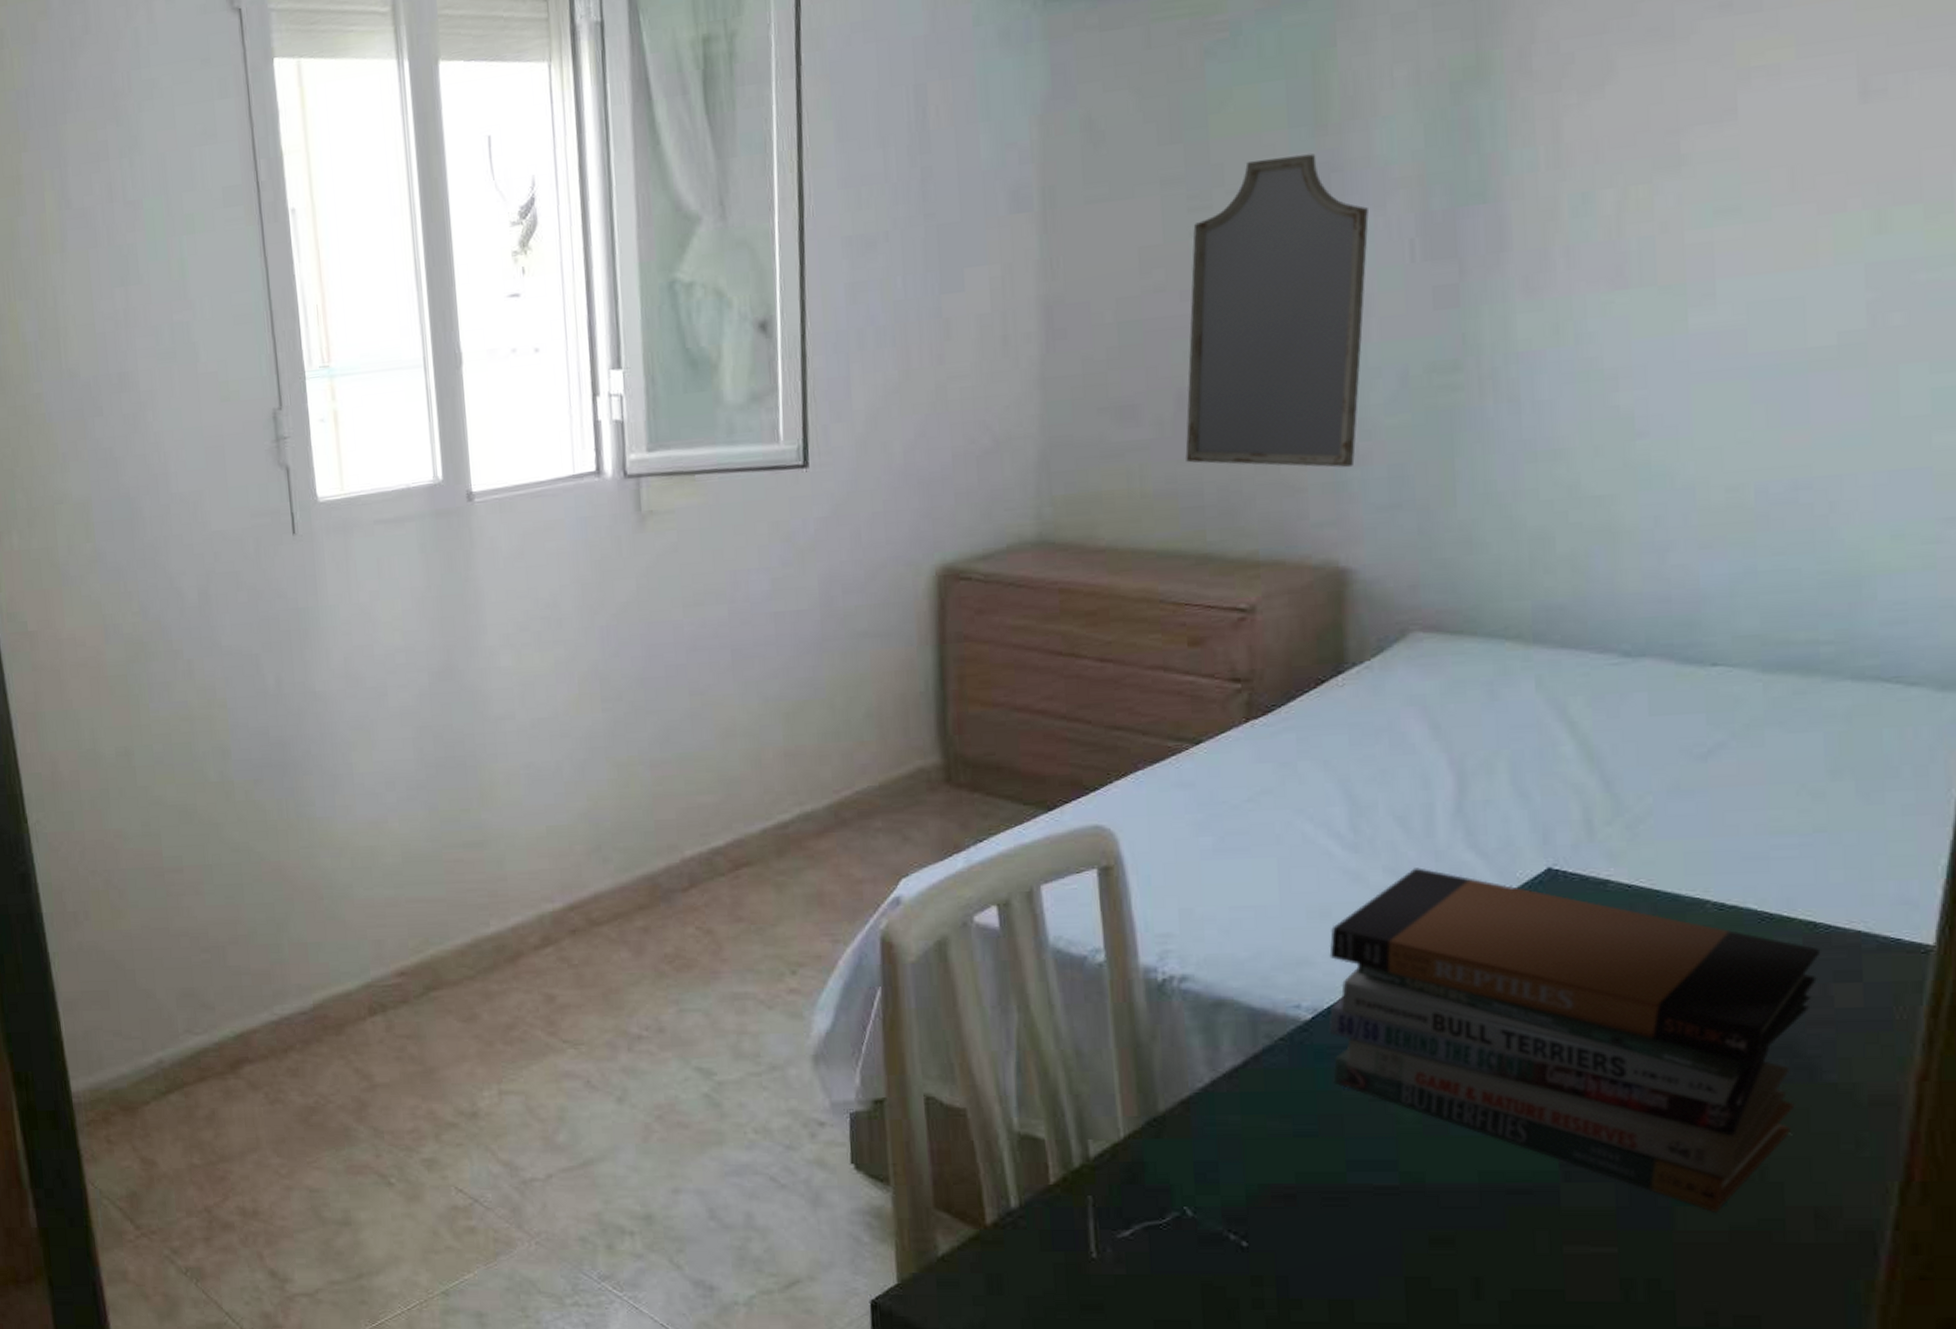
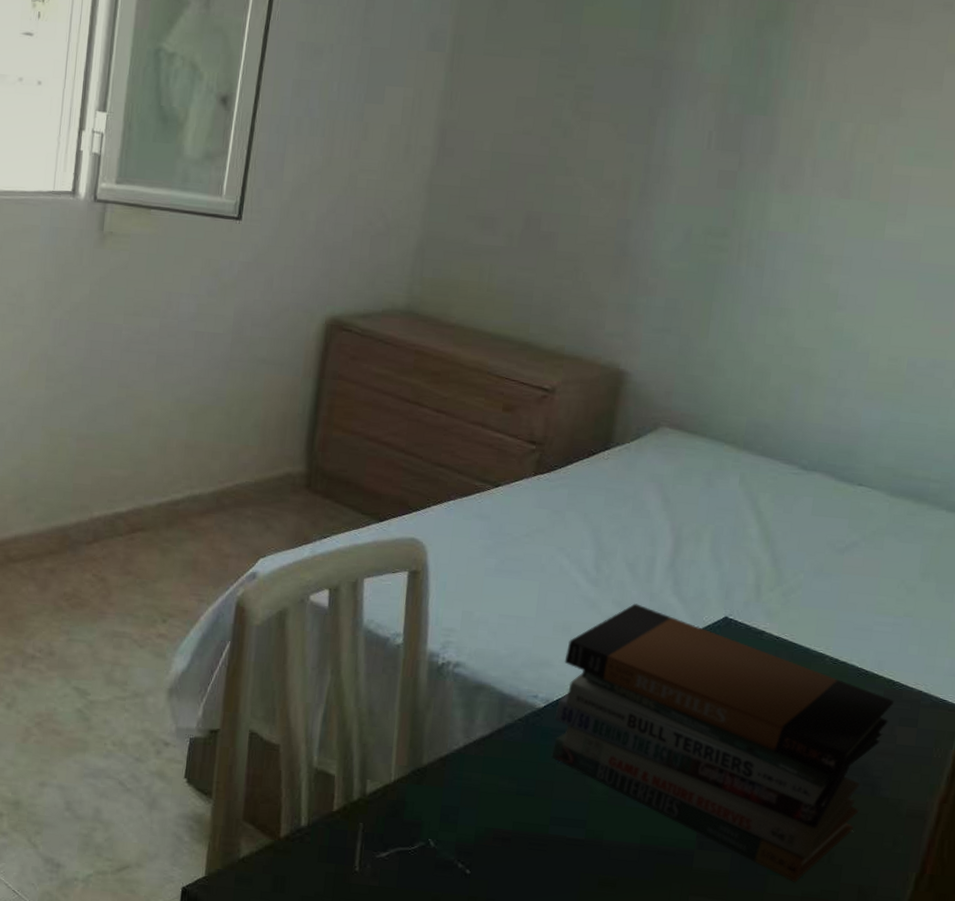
home mirror: present [1185,154,1369,468] -> none [524,48,685,295]

